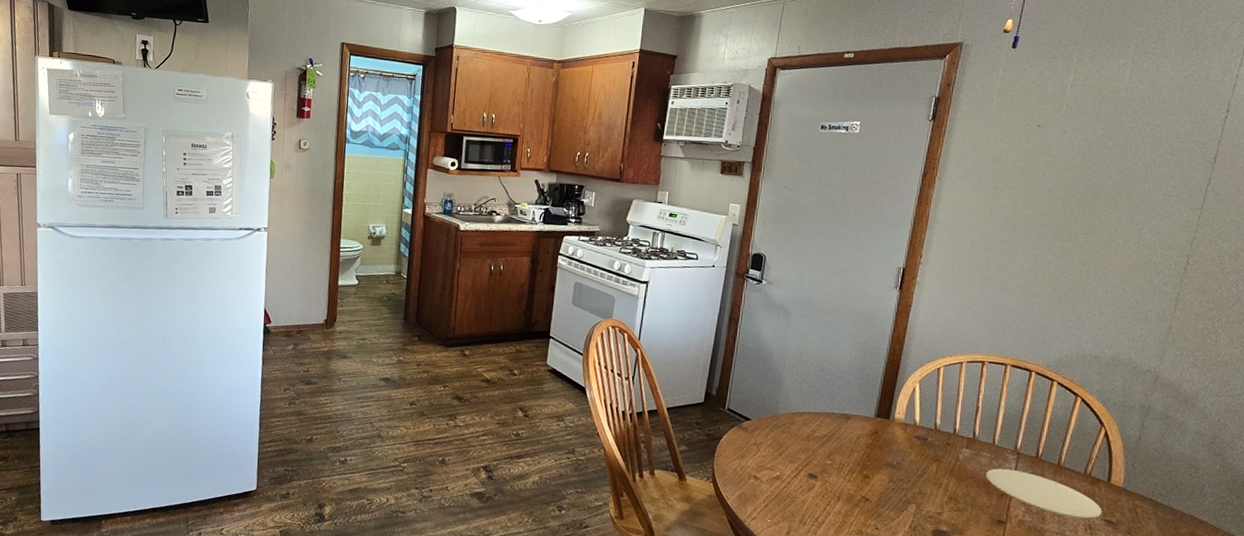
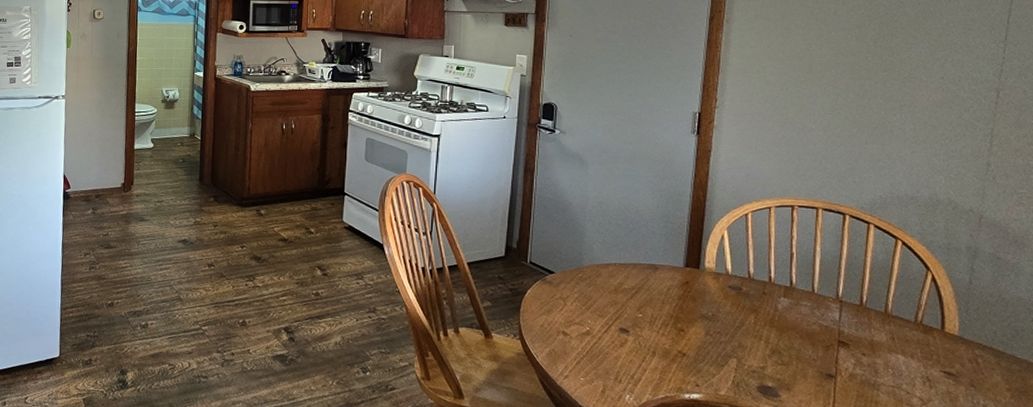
plate: present [986,468,1102,519] -> none [808,318,940,371]

